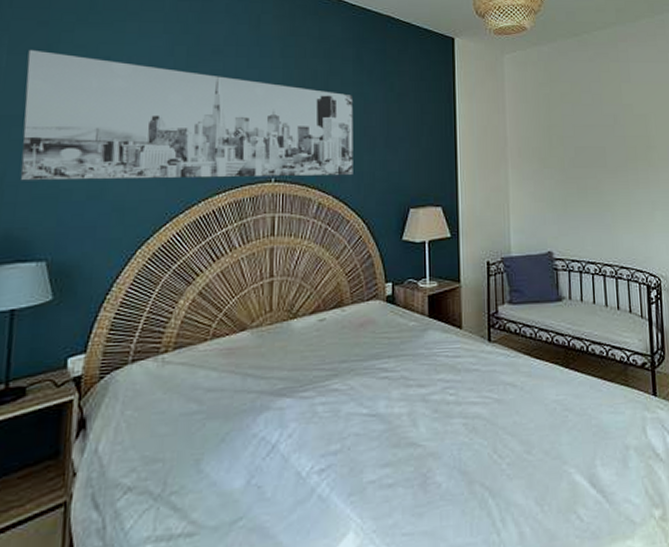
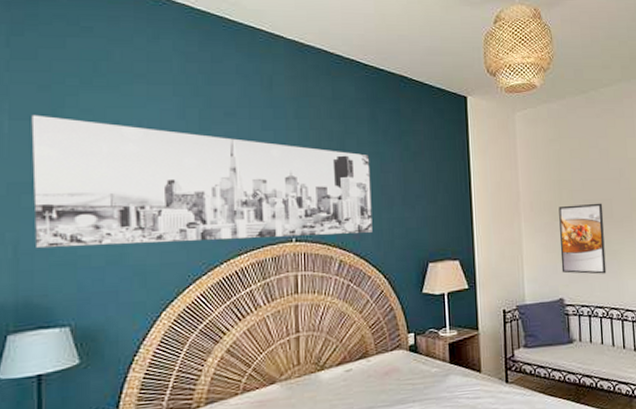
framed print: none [548,150,599,227] -> present [559,203,607,274]

